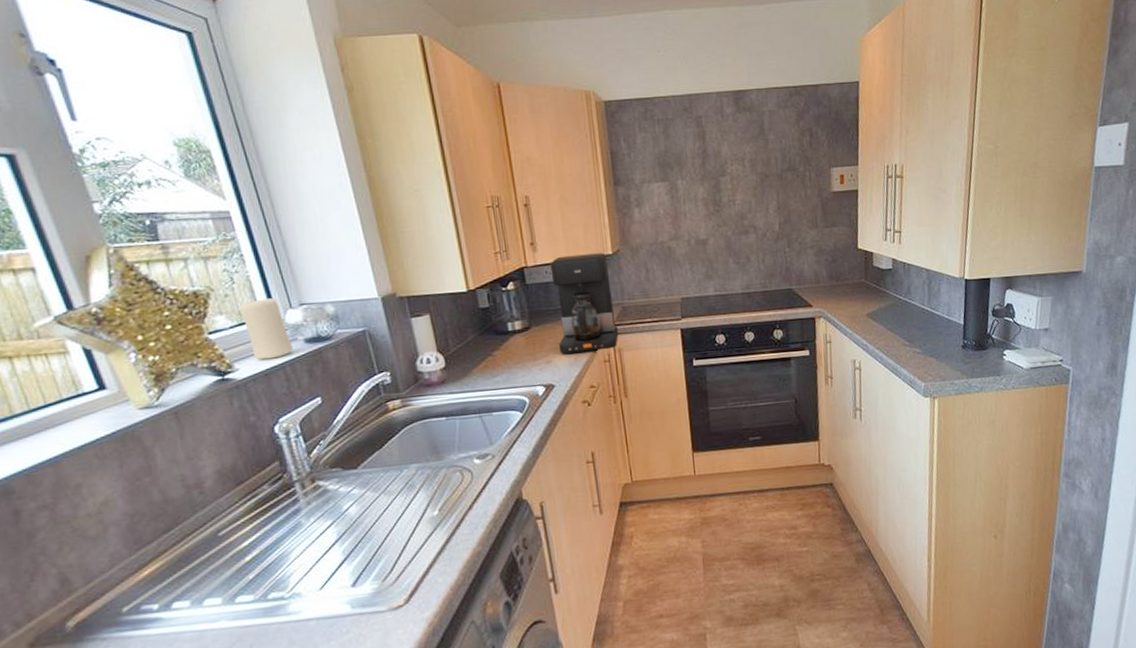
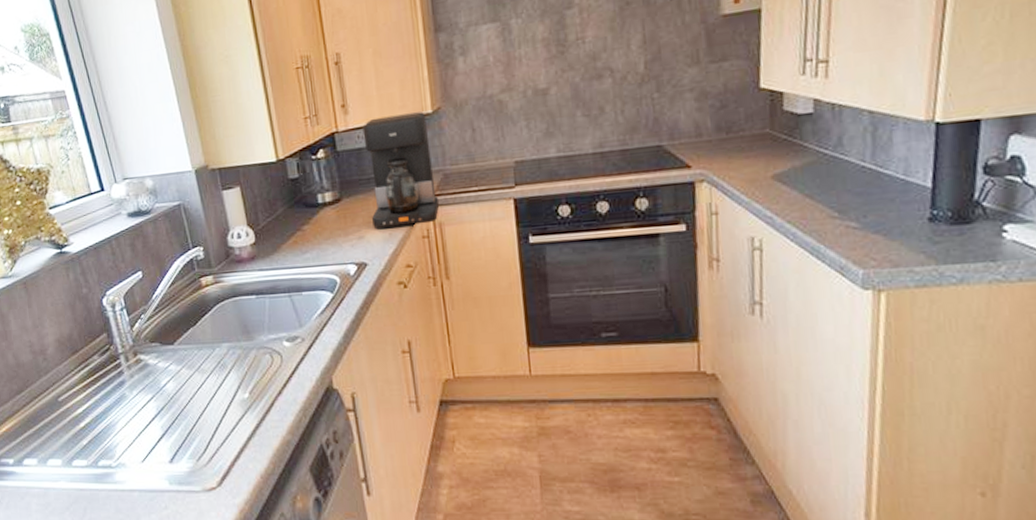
candle: present [240,298,293,360] -> none [74,173,118,234]

